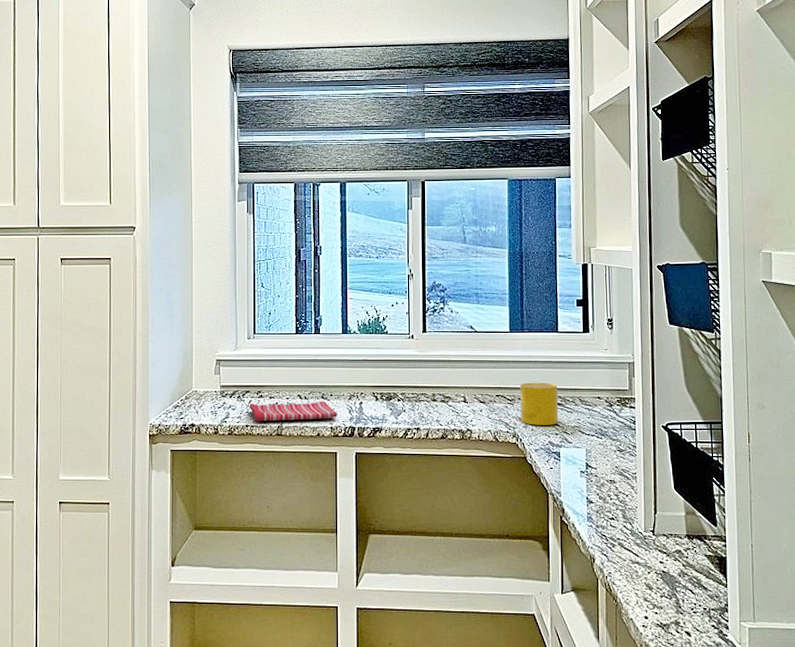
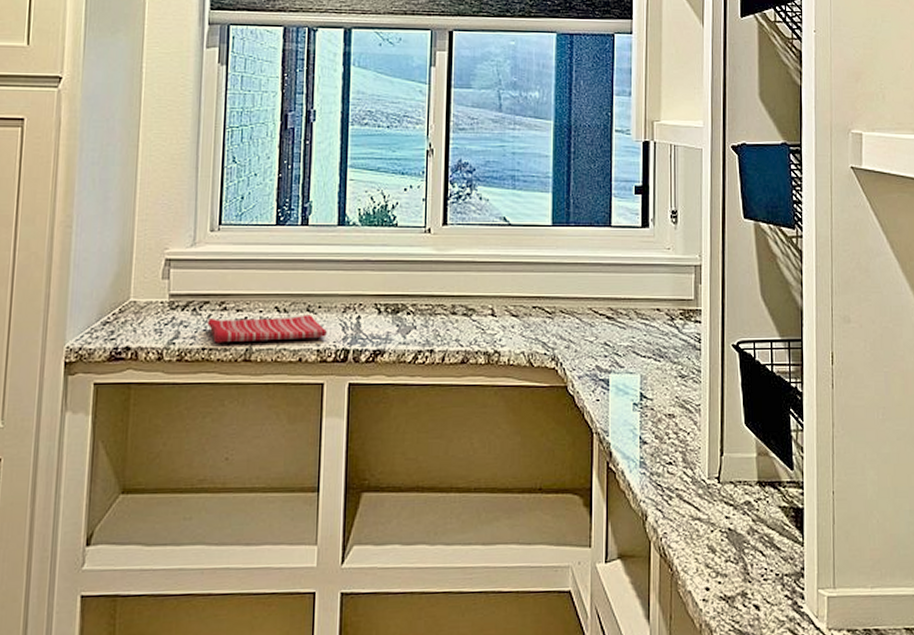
cup: present [520,382,558,425] -> none [562,290,609,345]

